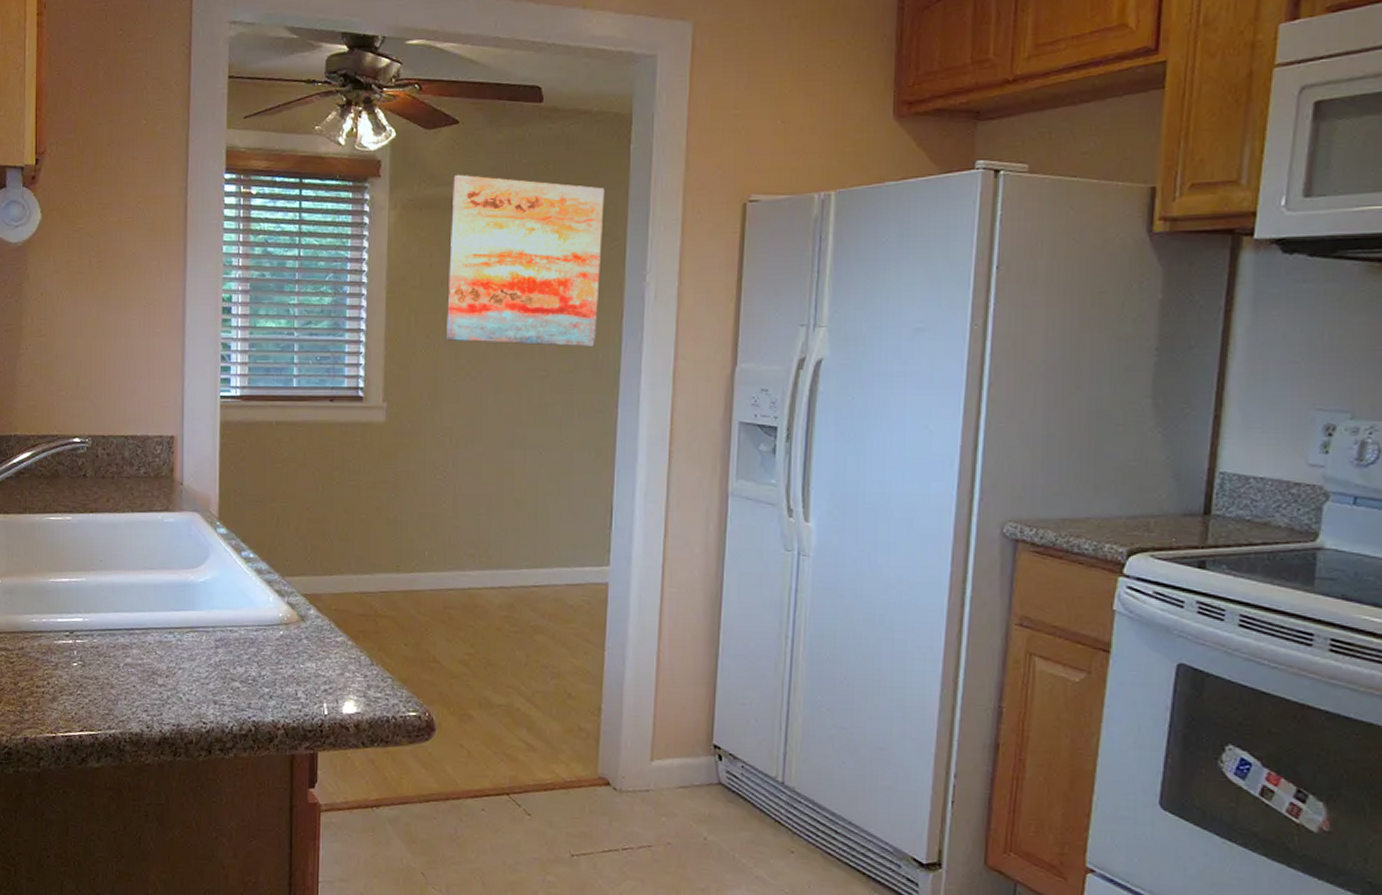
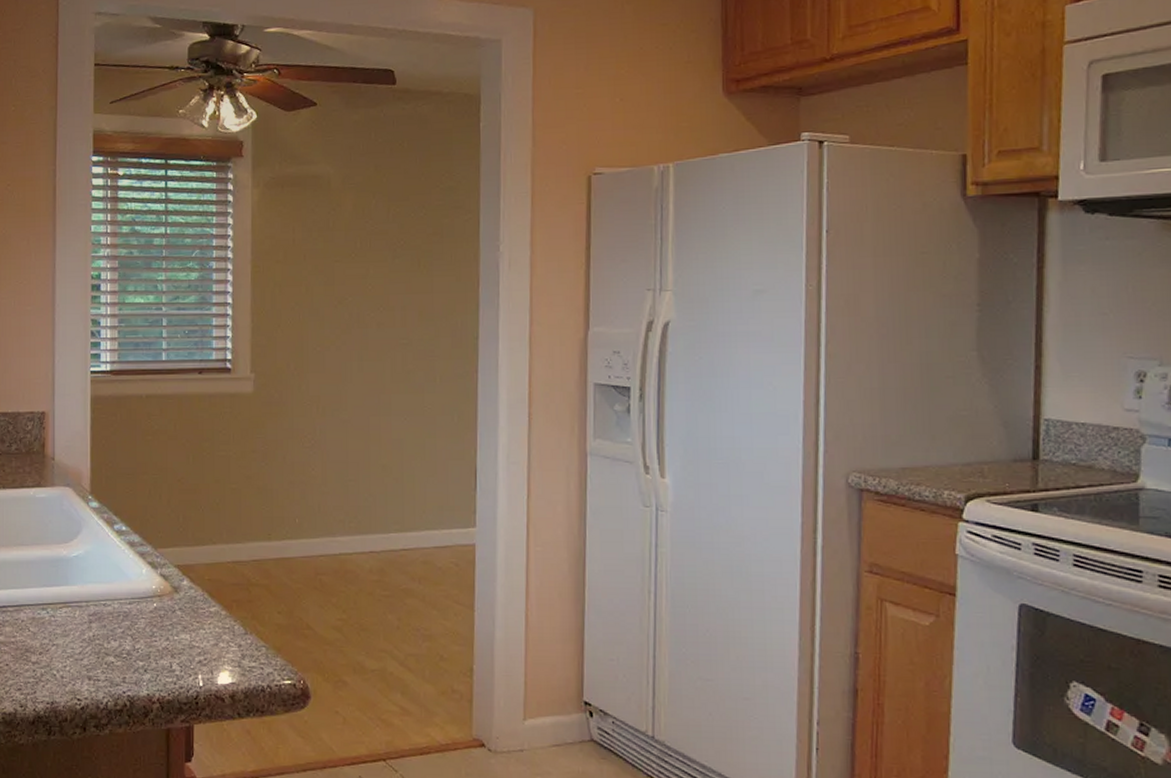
wall art: present [447,174,605,348] -> none [310,153,458,316]

